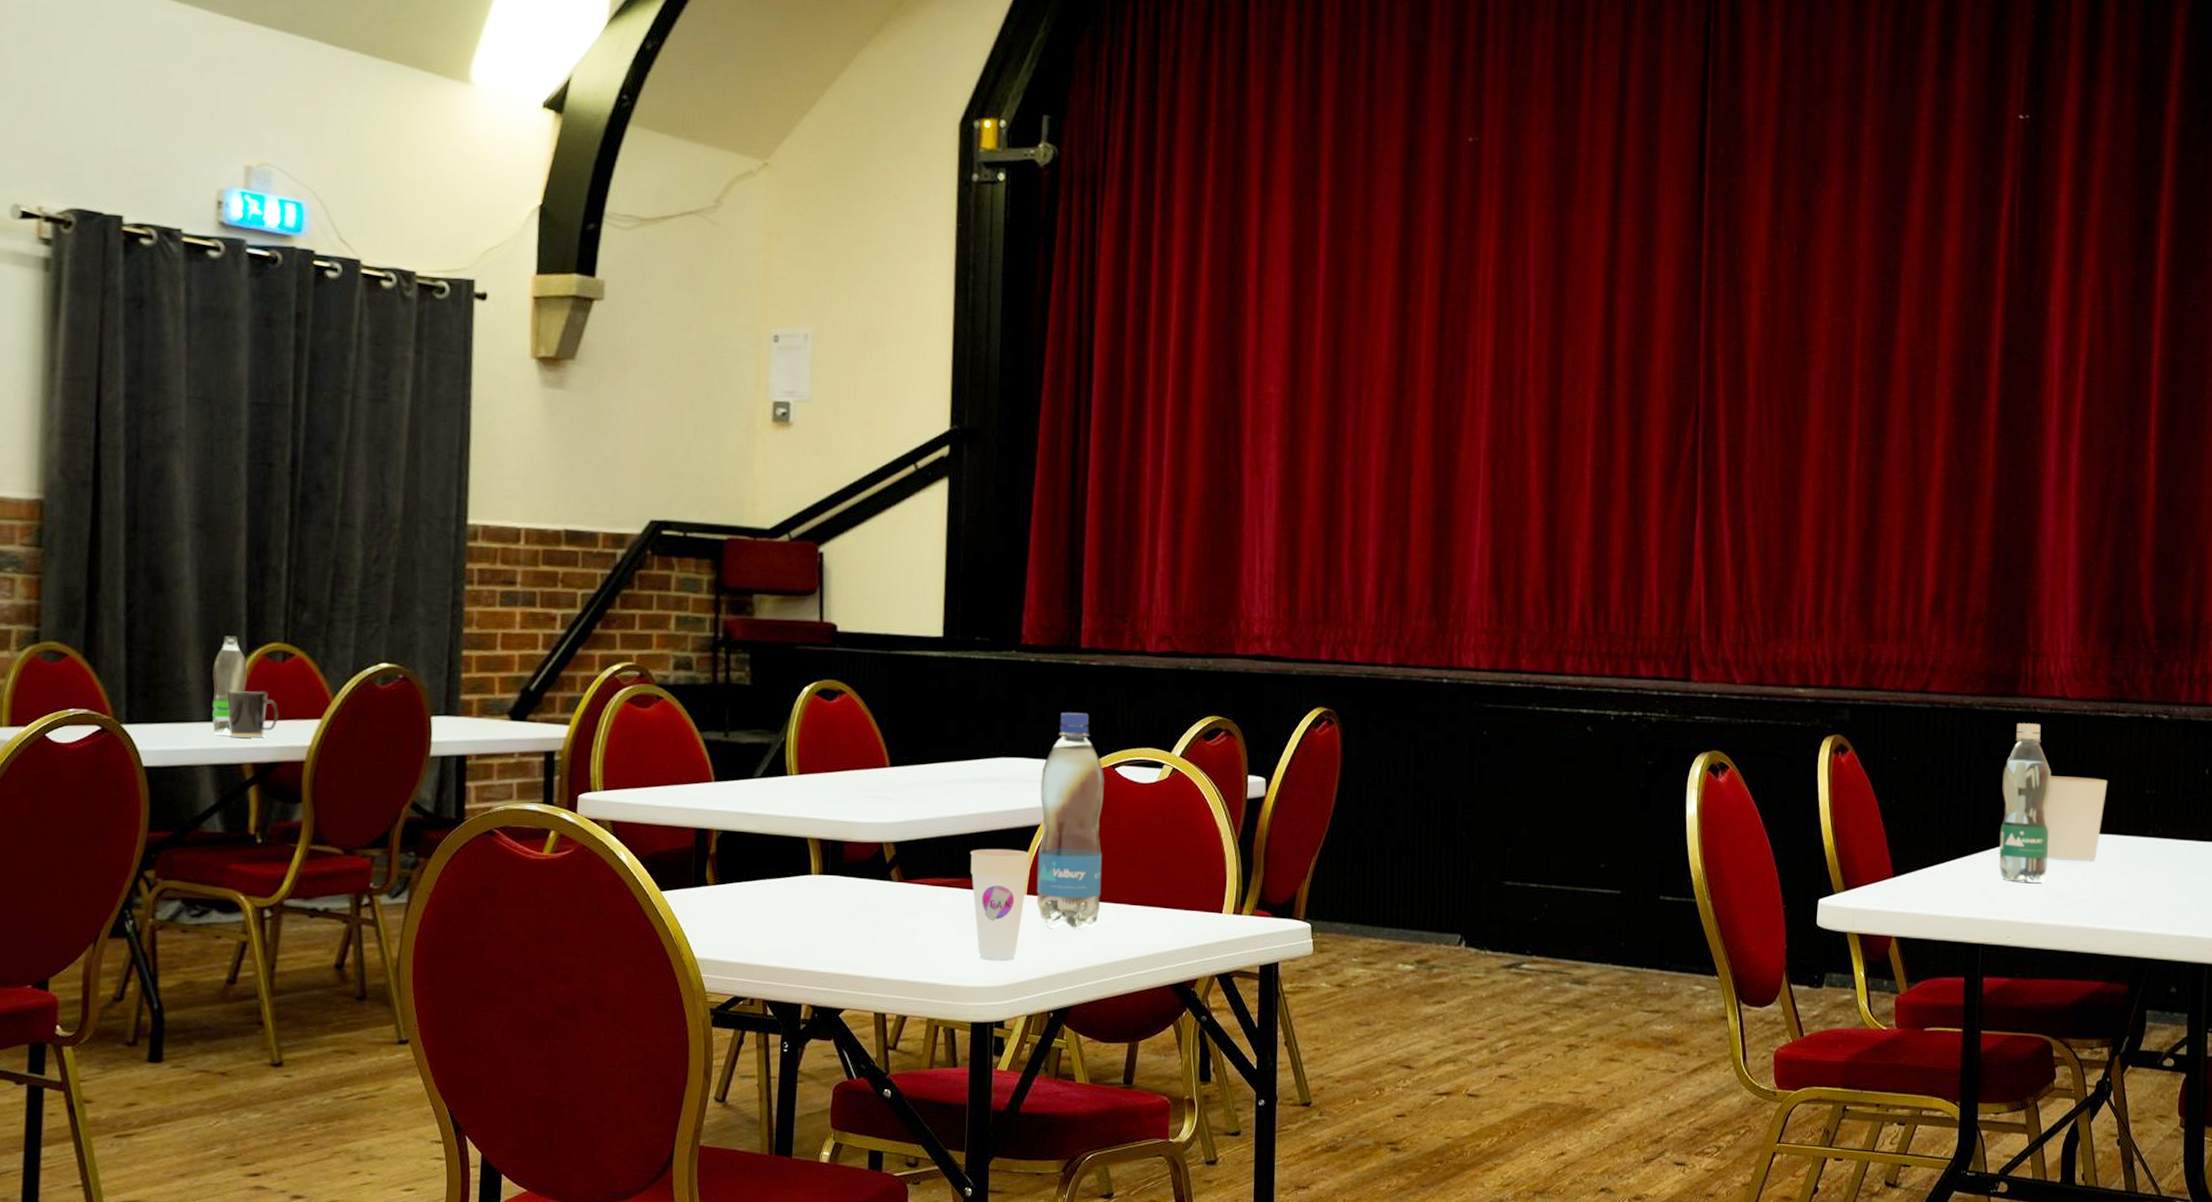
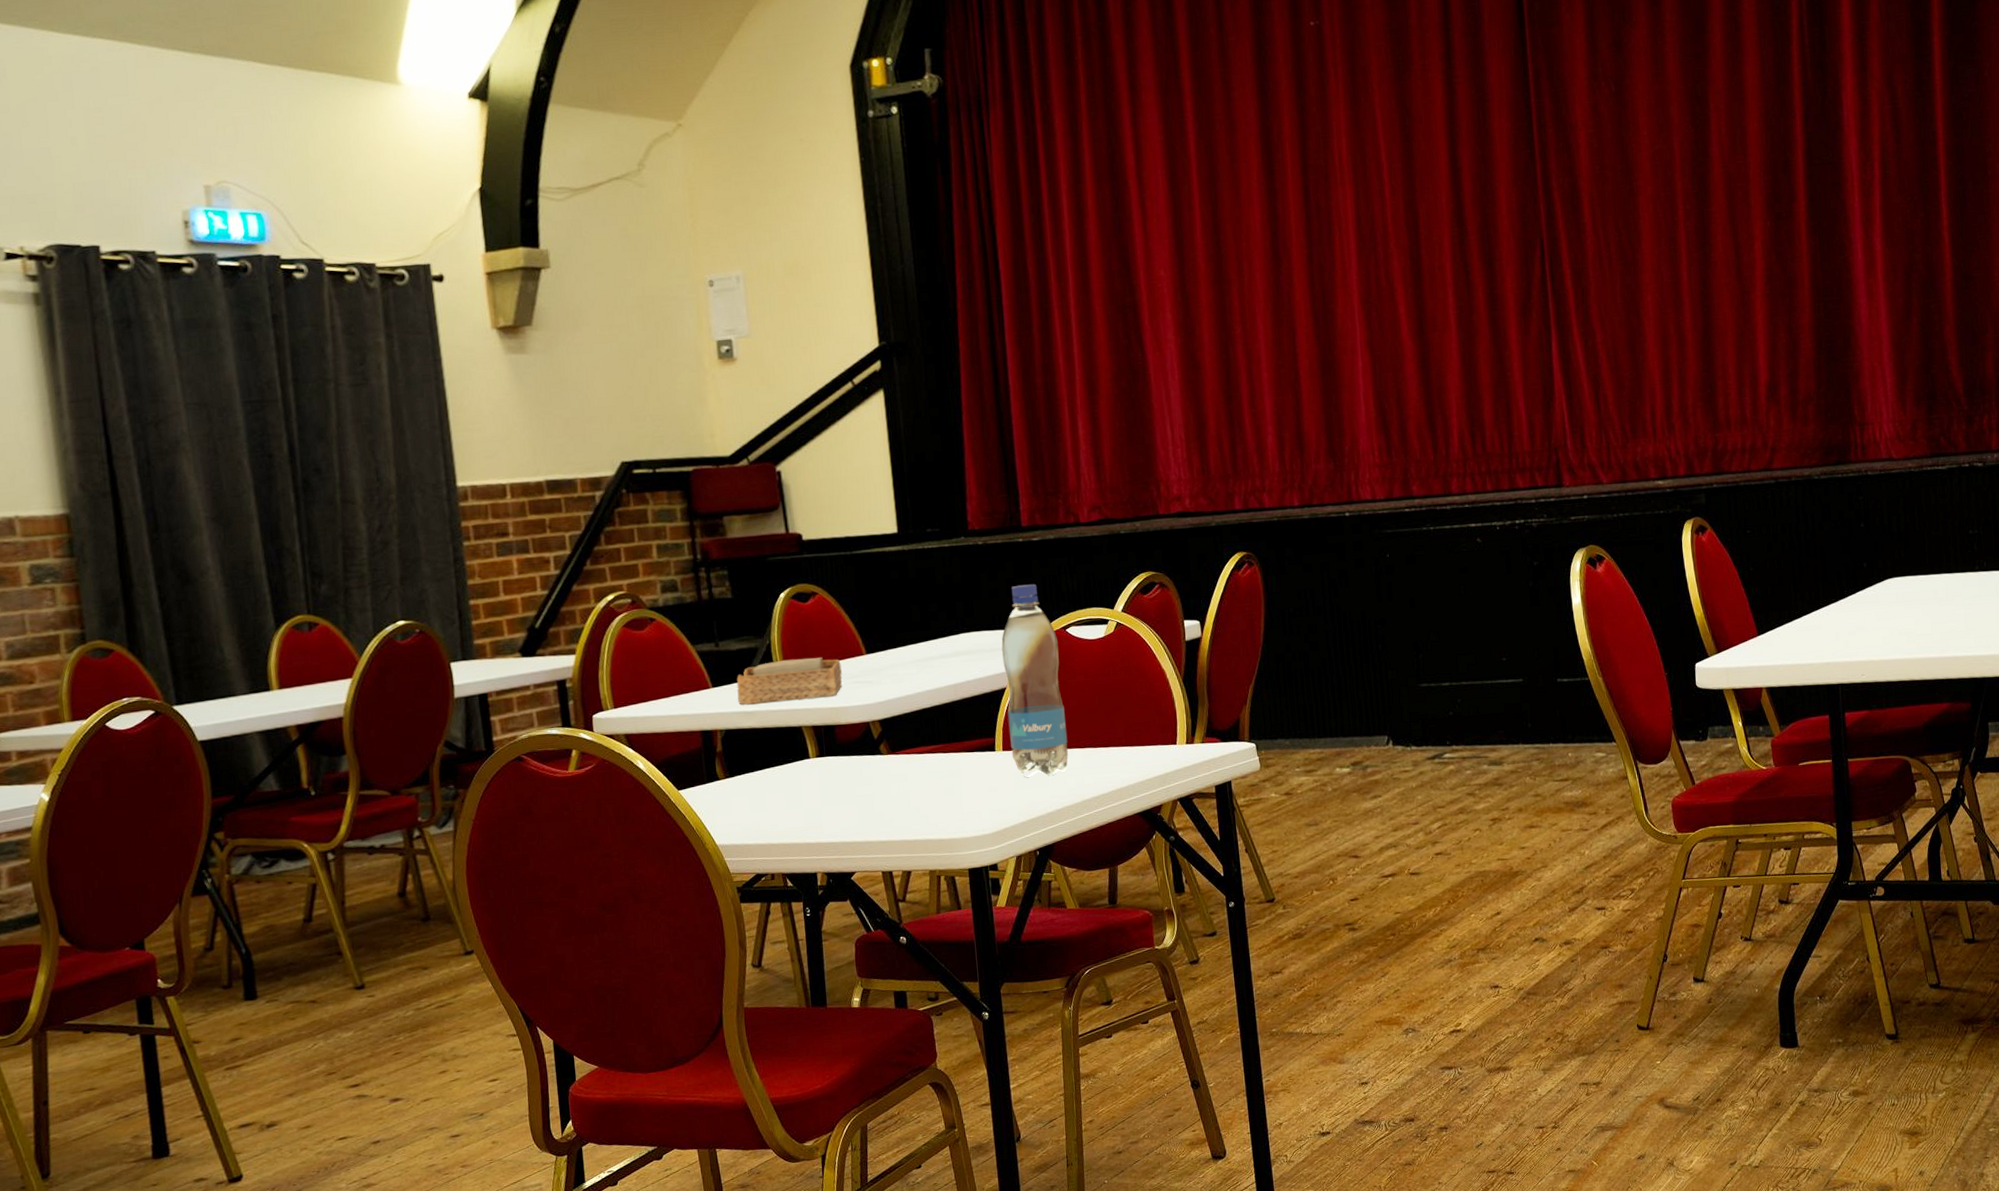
bottle: present [212,636,247,735] -> none [247,614,280,704]
mug: present [226,691,278,739] -> none [263,660,313,704]
napkin holder: none [741,761,861,810] -> present [736,657,843,706]
cup: present [970,848,1031,962] -> none [947,712,1002,814]
bottle: present [1999,723,2052,884] -> none [1843,485,1891,626]
dixie cup: present [2045,776,2108,862] -> none [1883,526,1936,603]

